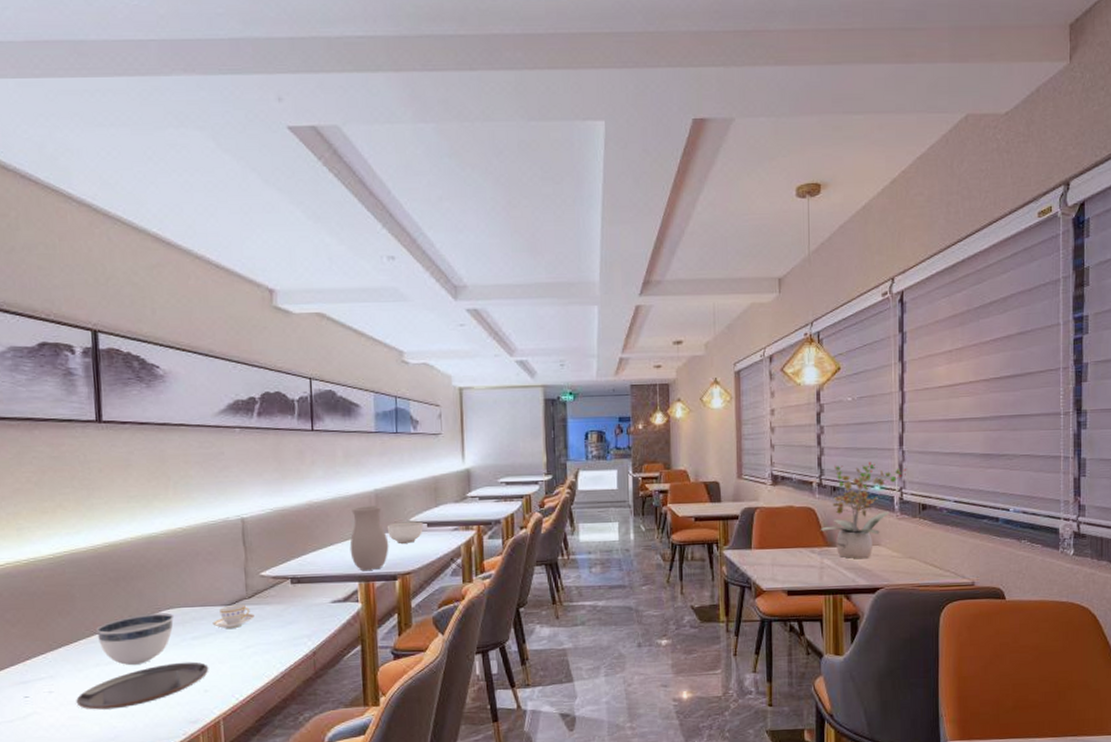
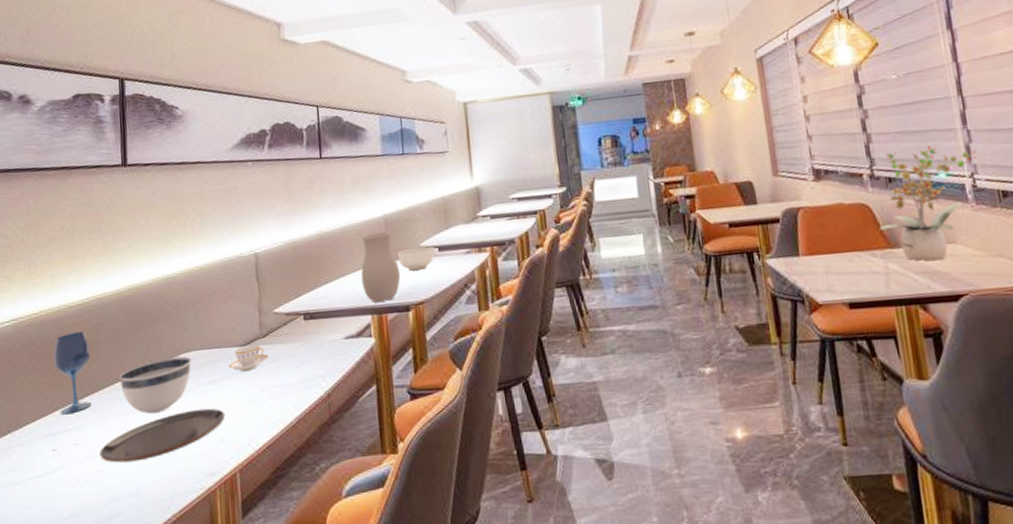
wineglass: none [22,584,66,664] -> present [53,331,92,415]

